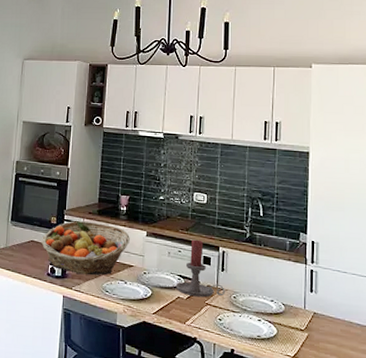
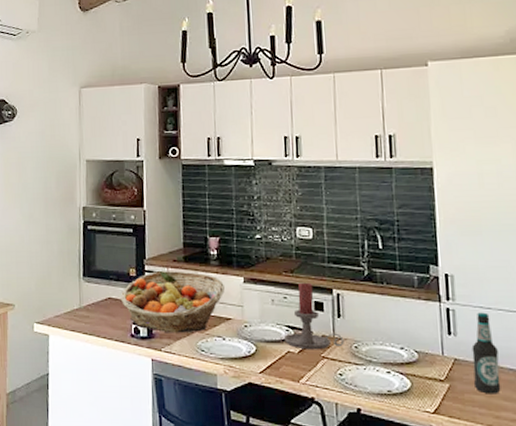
bottle: none [327,275,349,345] -> present [472,312,501,394]

